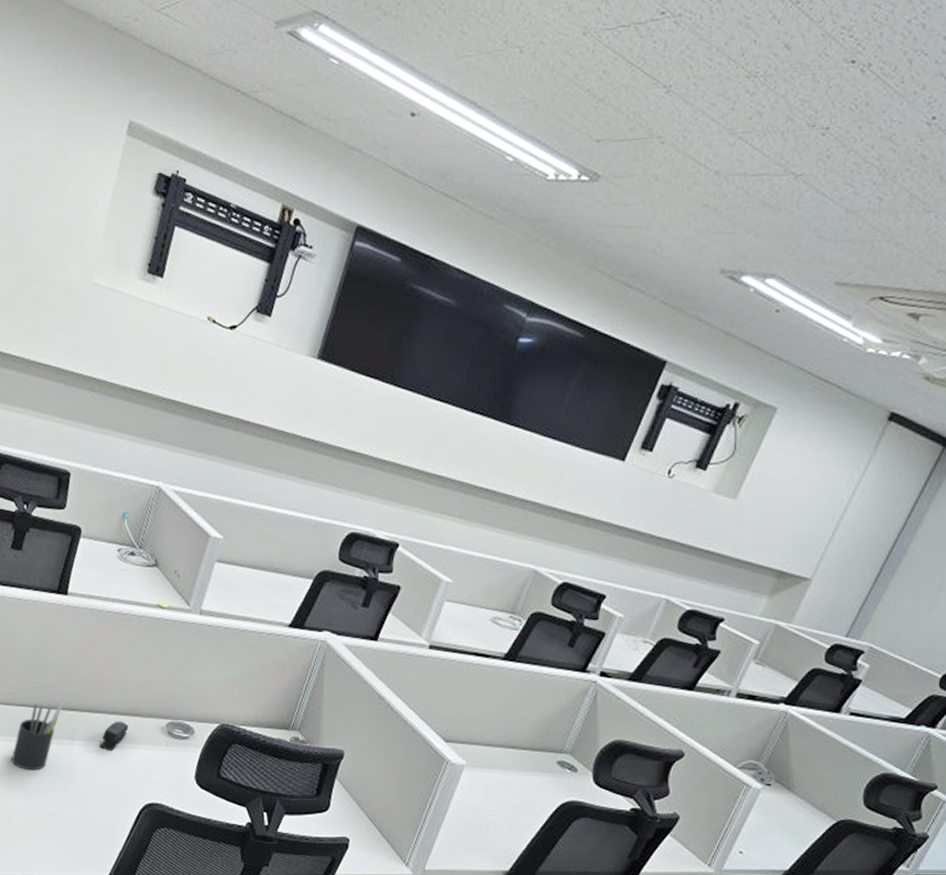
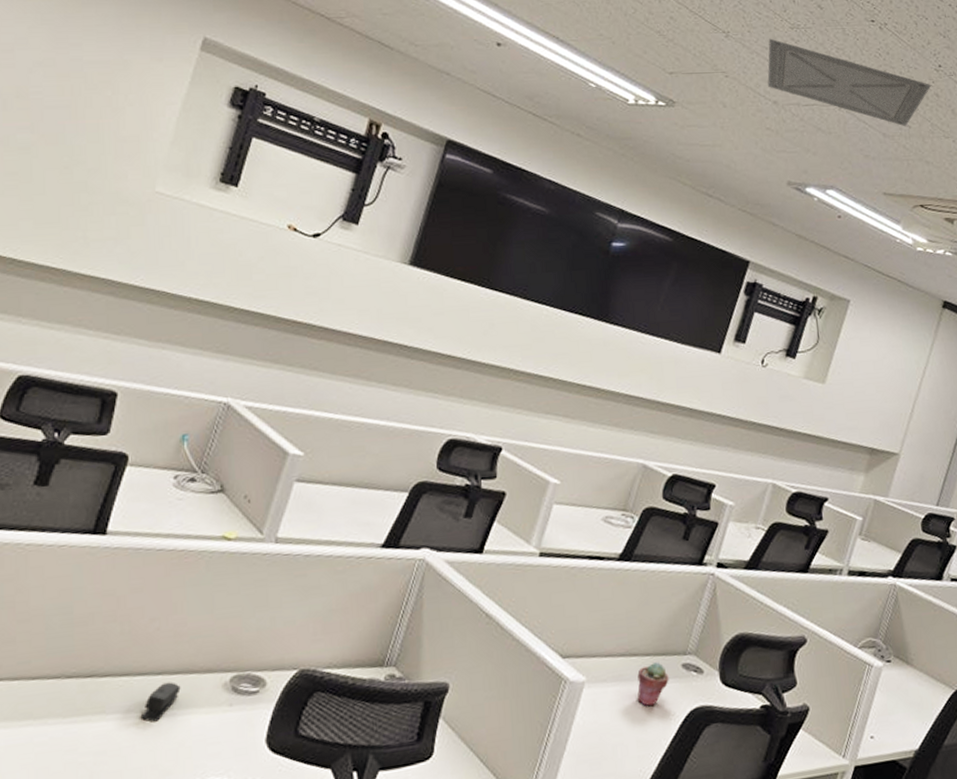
pen holder: present [11,701,64,771] -> none [14,667,95,763]
potted succulent: none [512,757,544,795] -> present [637,662,669,707]
ceiling vent: none [711,91,919,200] -> present [767,38,932,127]

